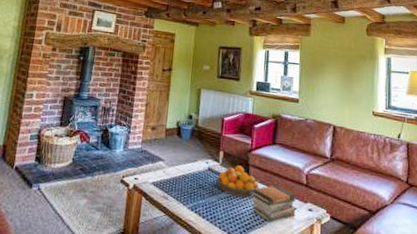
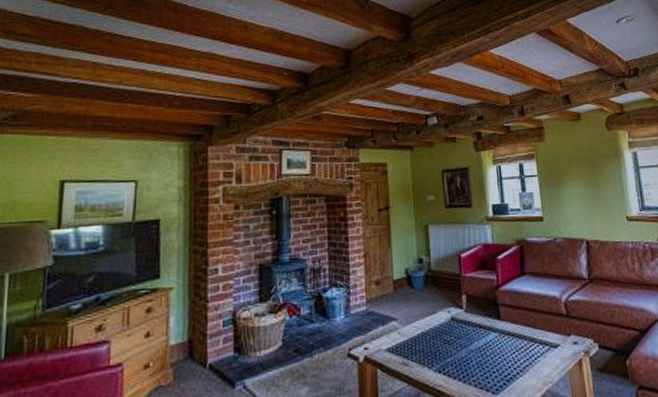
fruit bowl: present [216,165,259,198] -> none [463,307,514,346]
book stack: present [251,185,296,222] -> none [505,322,560,367]

